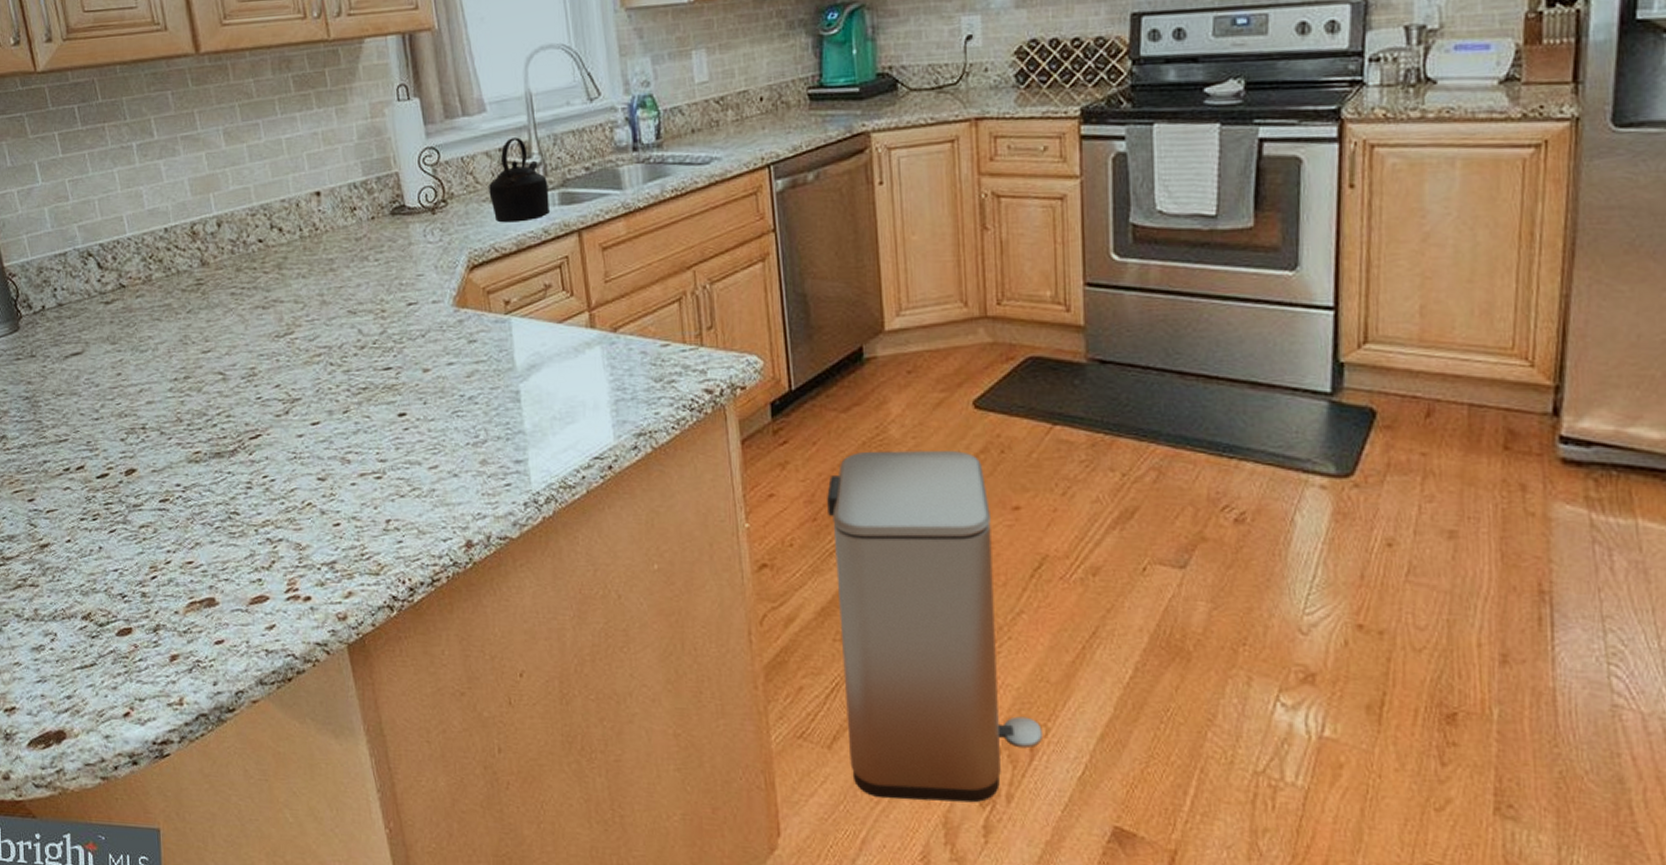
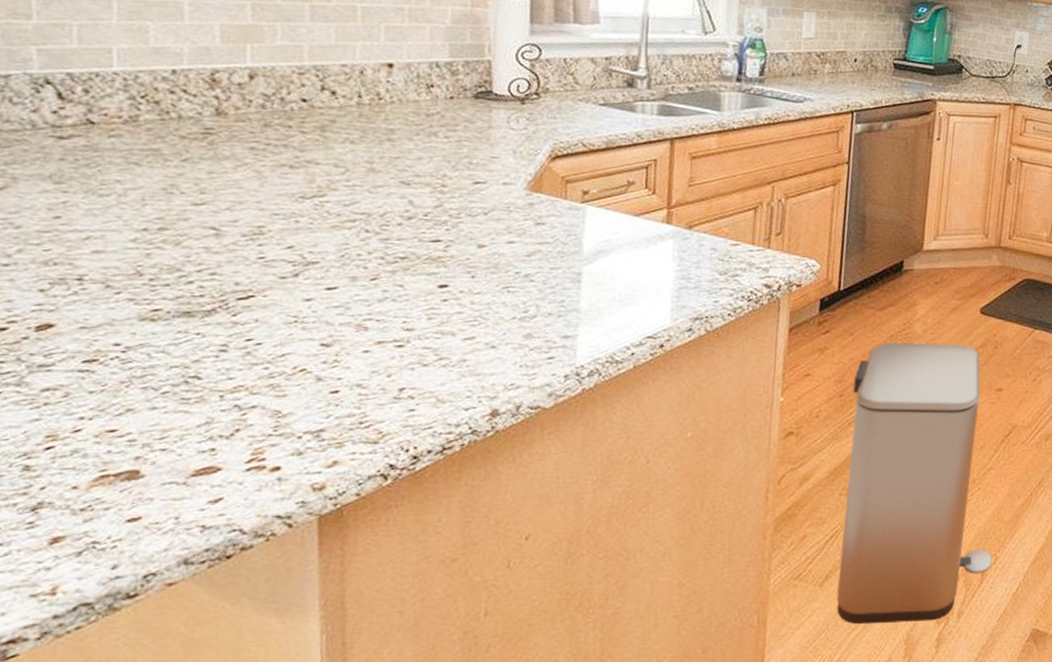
kettle: present [489,137,549,223] -> none [587,50,650,124]

